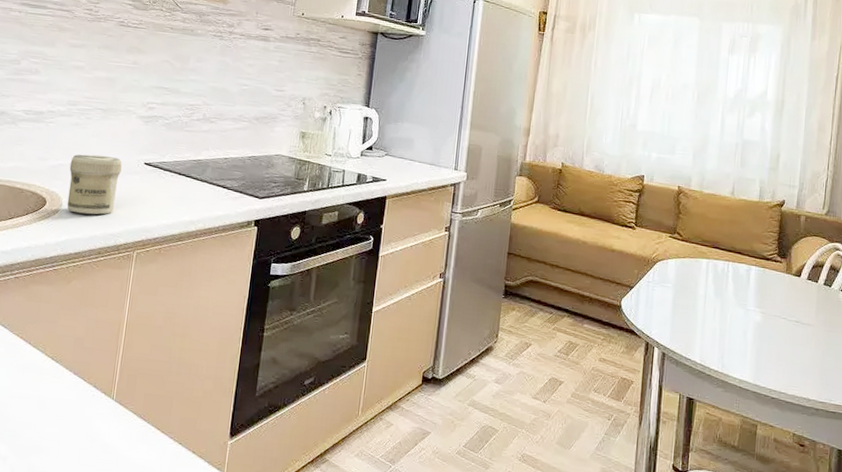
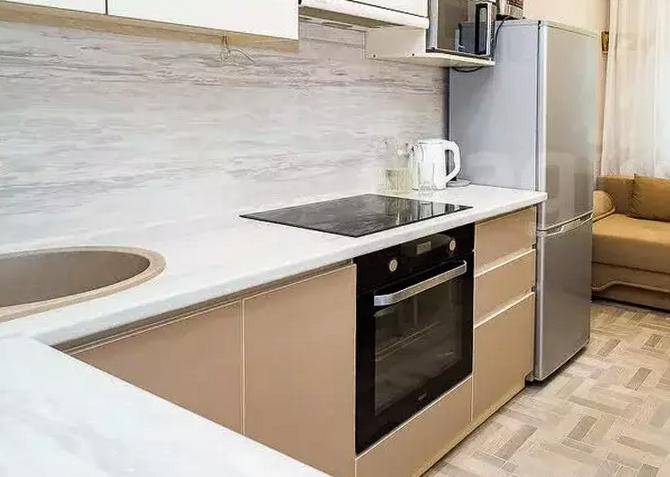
jar: present [67,154,122,215] -> none [167,212,218,270]

